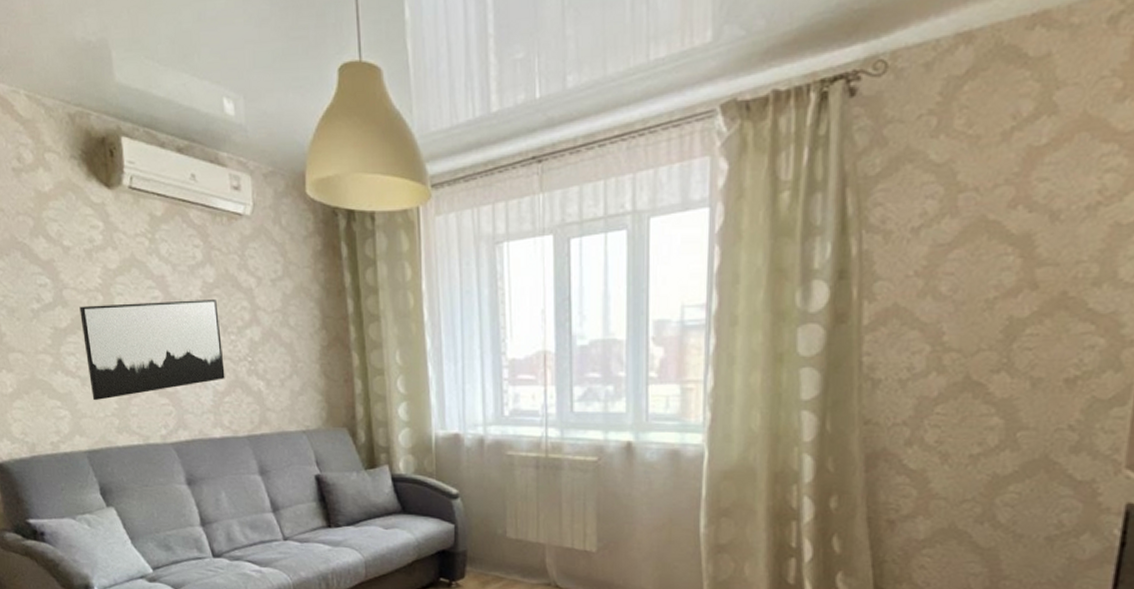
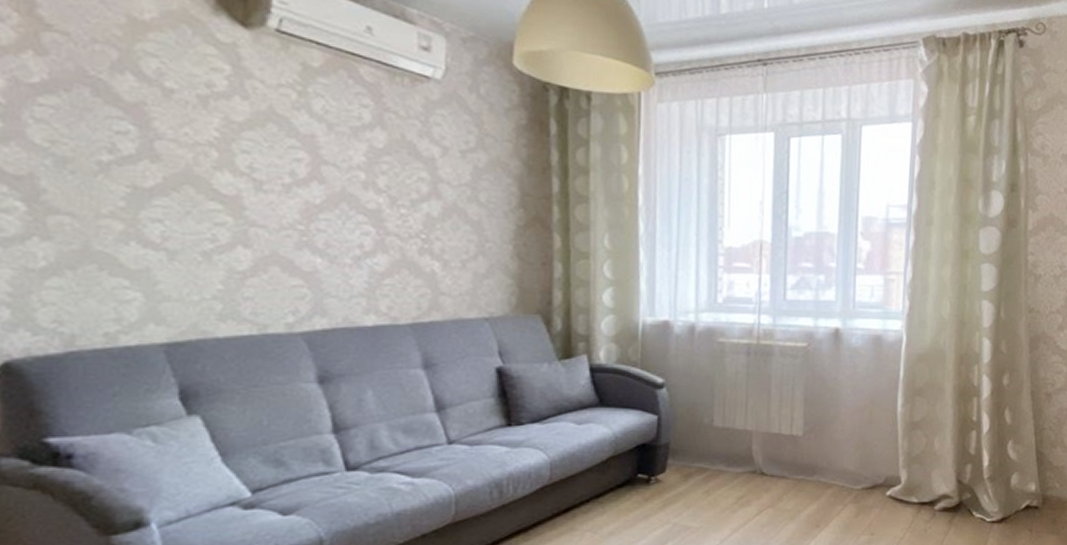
wall art: present [79,298,225,401] -> none [178,162,388,281]

